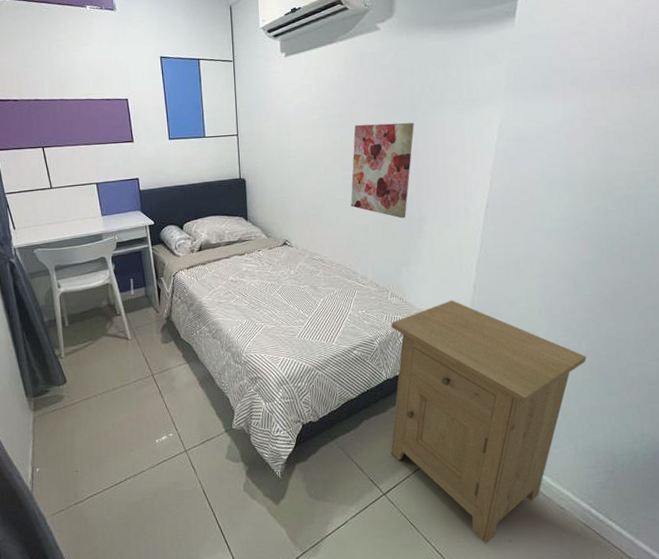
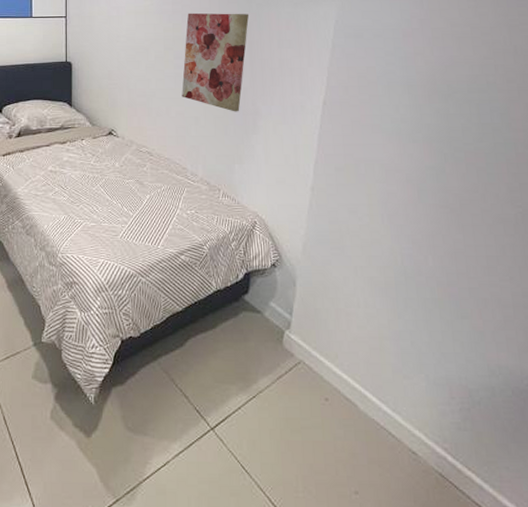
nightstand: present [390,300,587,544] -> none [220,203,434,496]

